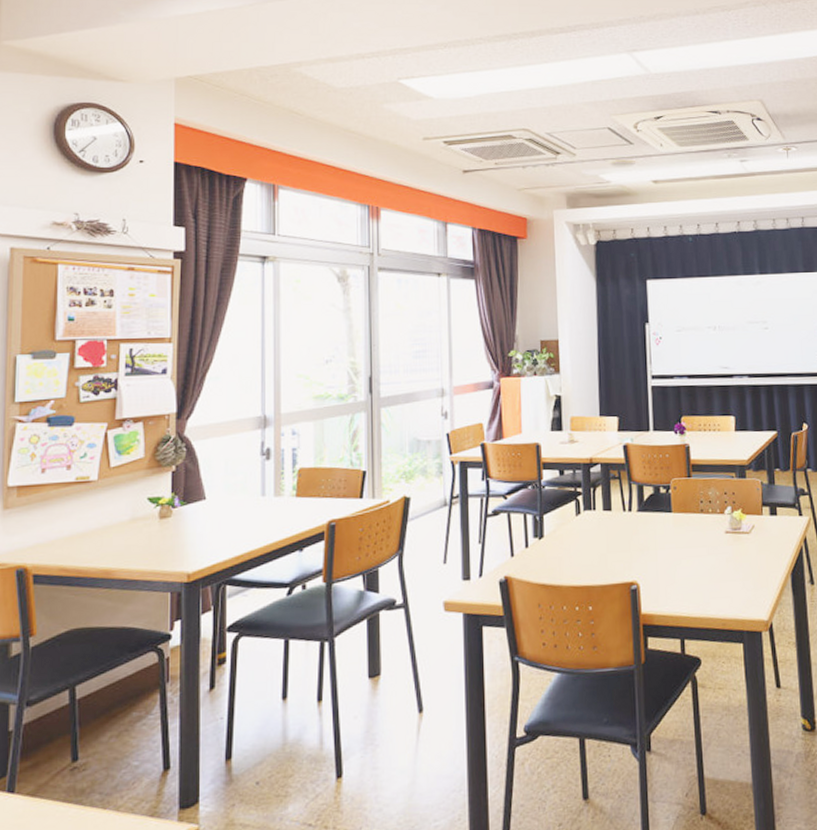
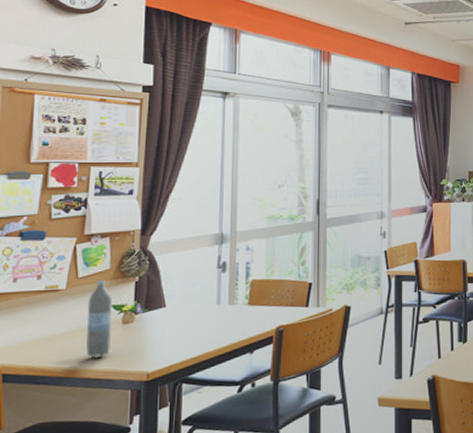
water bottle: none [121,470,148,556] -> present [86,280,112,358]

